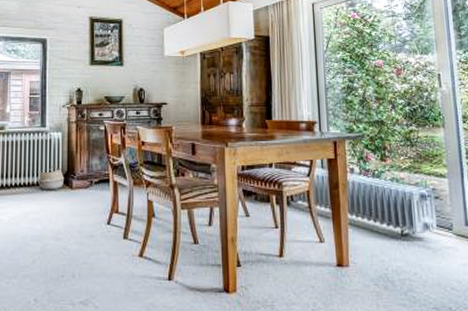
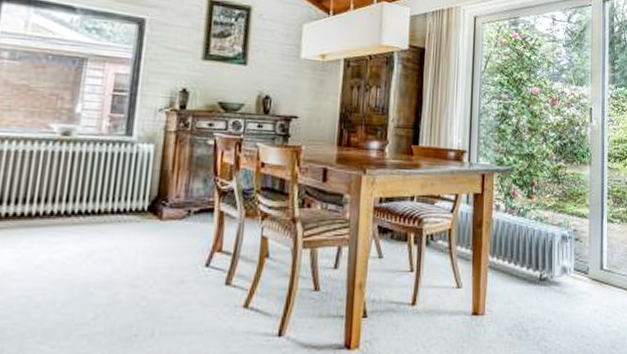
woven basket: present [38,165,65,190] -> none [113,187,153,221]

